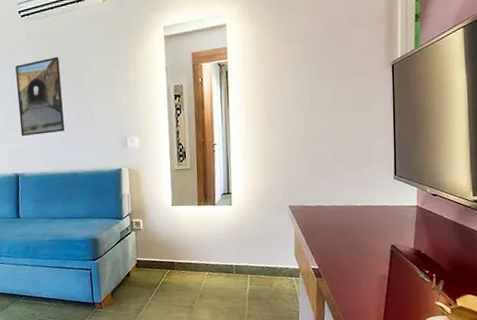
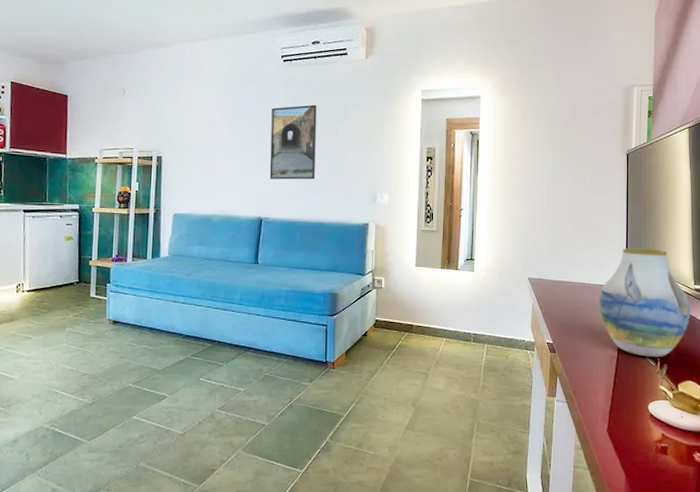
vase: none [366,163,469,275] -> present [599,248,690,358]

